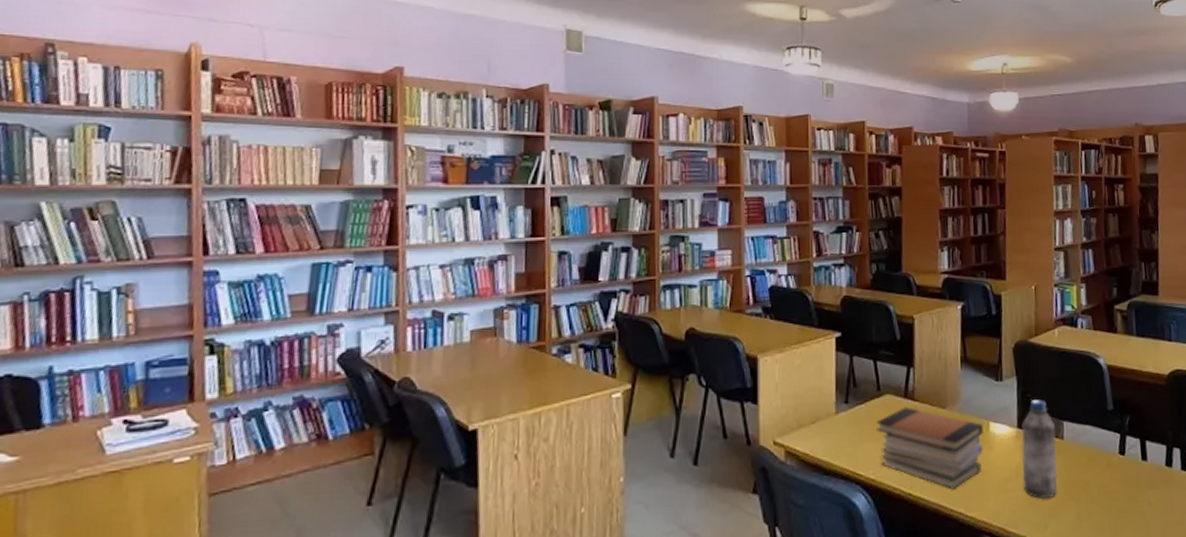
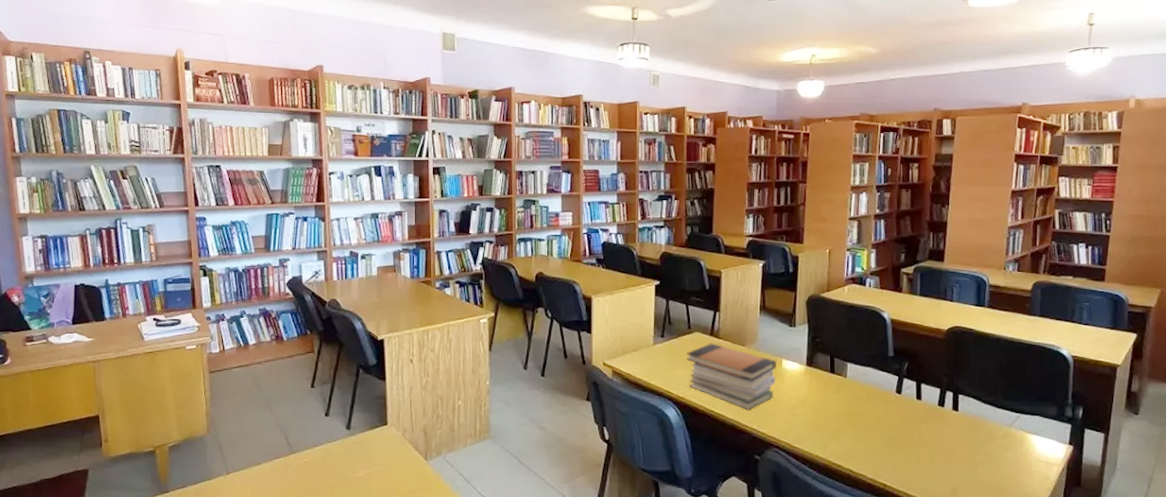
water bottle: present [1021,399,1058,500] -> none [808,344,841,424]

